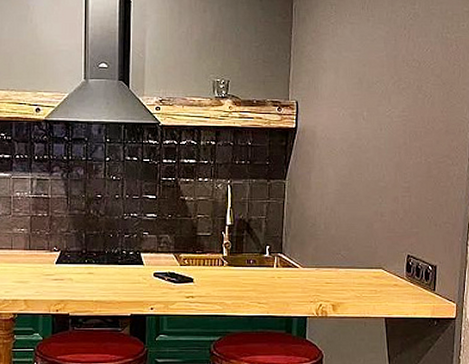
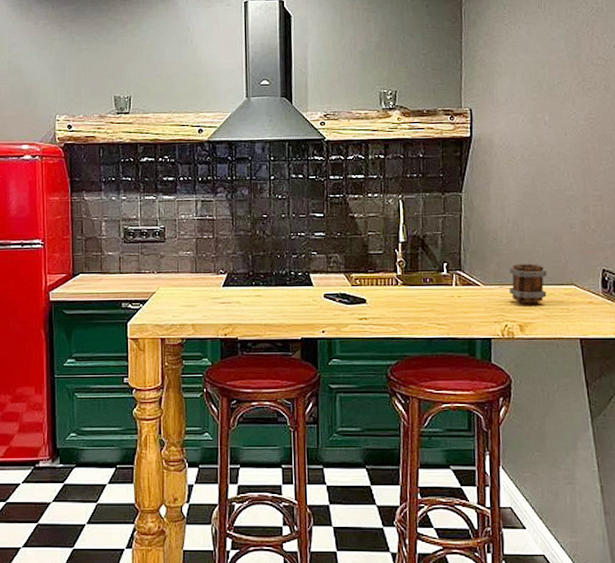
mug: none [325,248,359,286] -> present [509,264,547,305]

